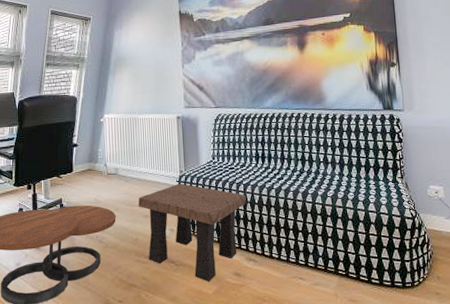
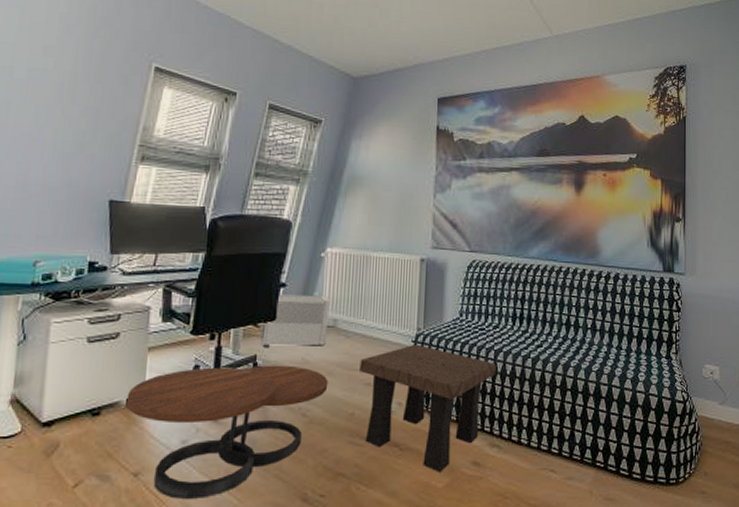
air purifier: none [63,151,112,192] -> present [261,294,330,347]

